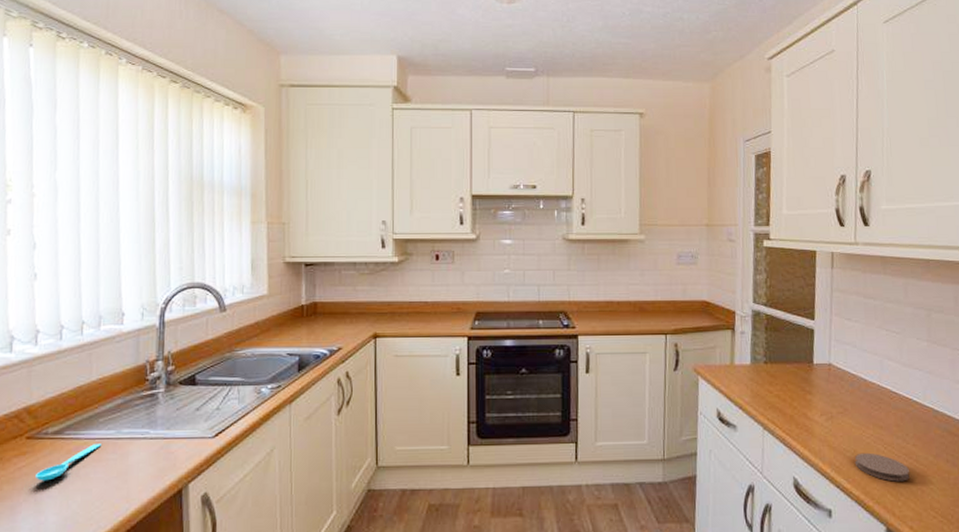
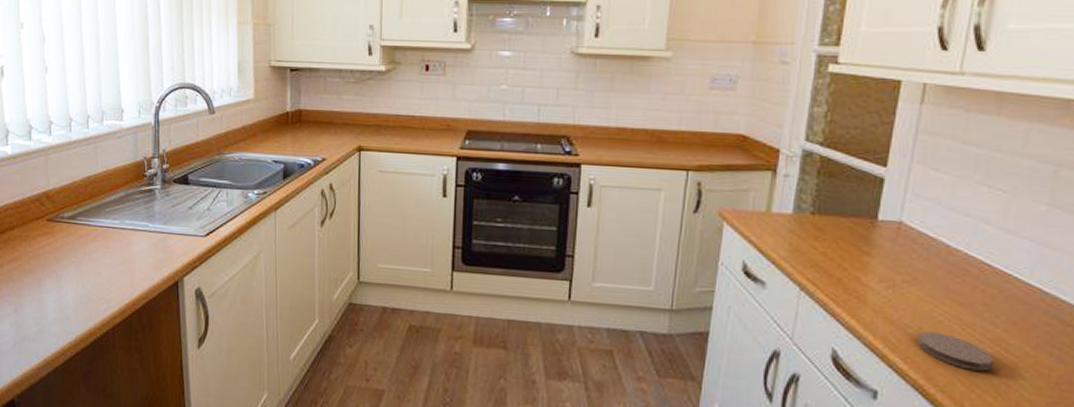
spoon: present [36,444,103,481] -> none [56,231,109,261]

